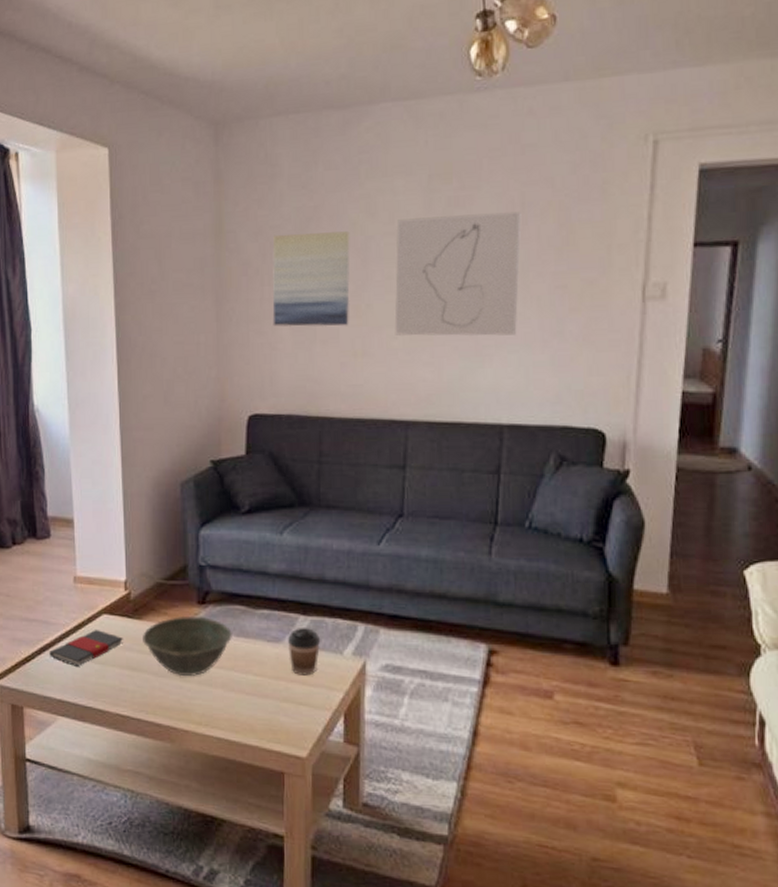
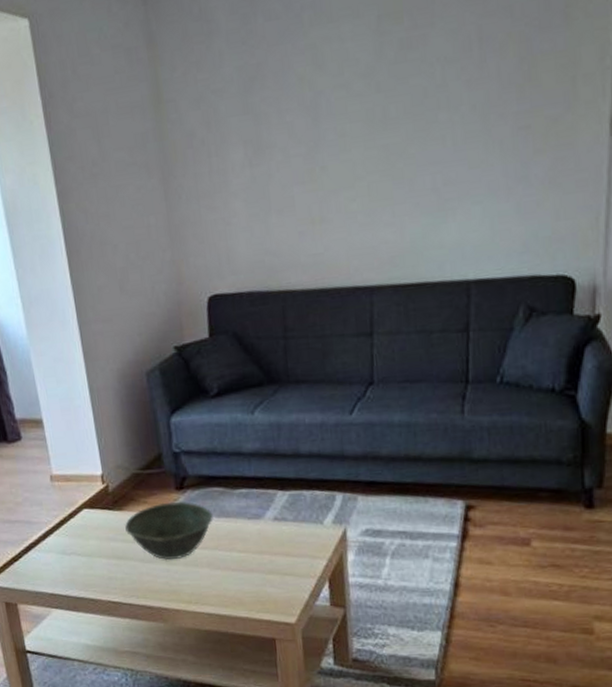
book: present [49,630,124,666] -> none [35,524,108,561]
wall art: present [272,231,350,327] -> none [216,88,304,200]
coffee cup: present [287,628,321,676] -> none [267,502,301,548]
wall art: present [394,211,522,336] -> none [347,48,480,197]

